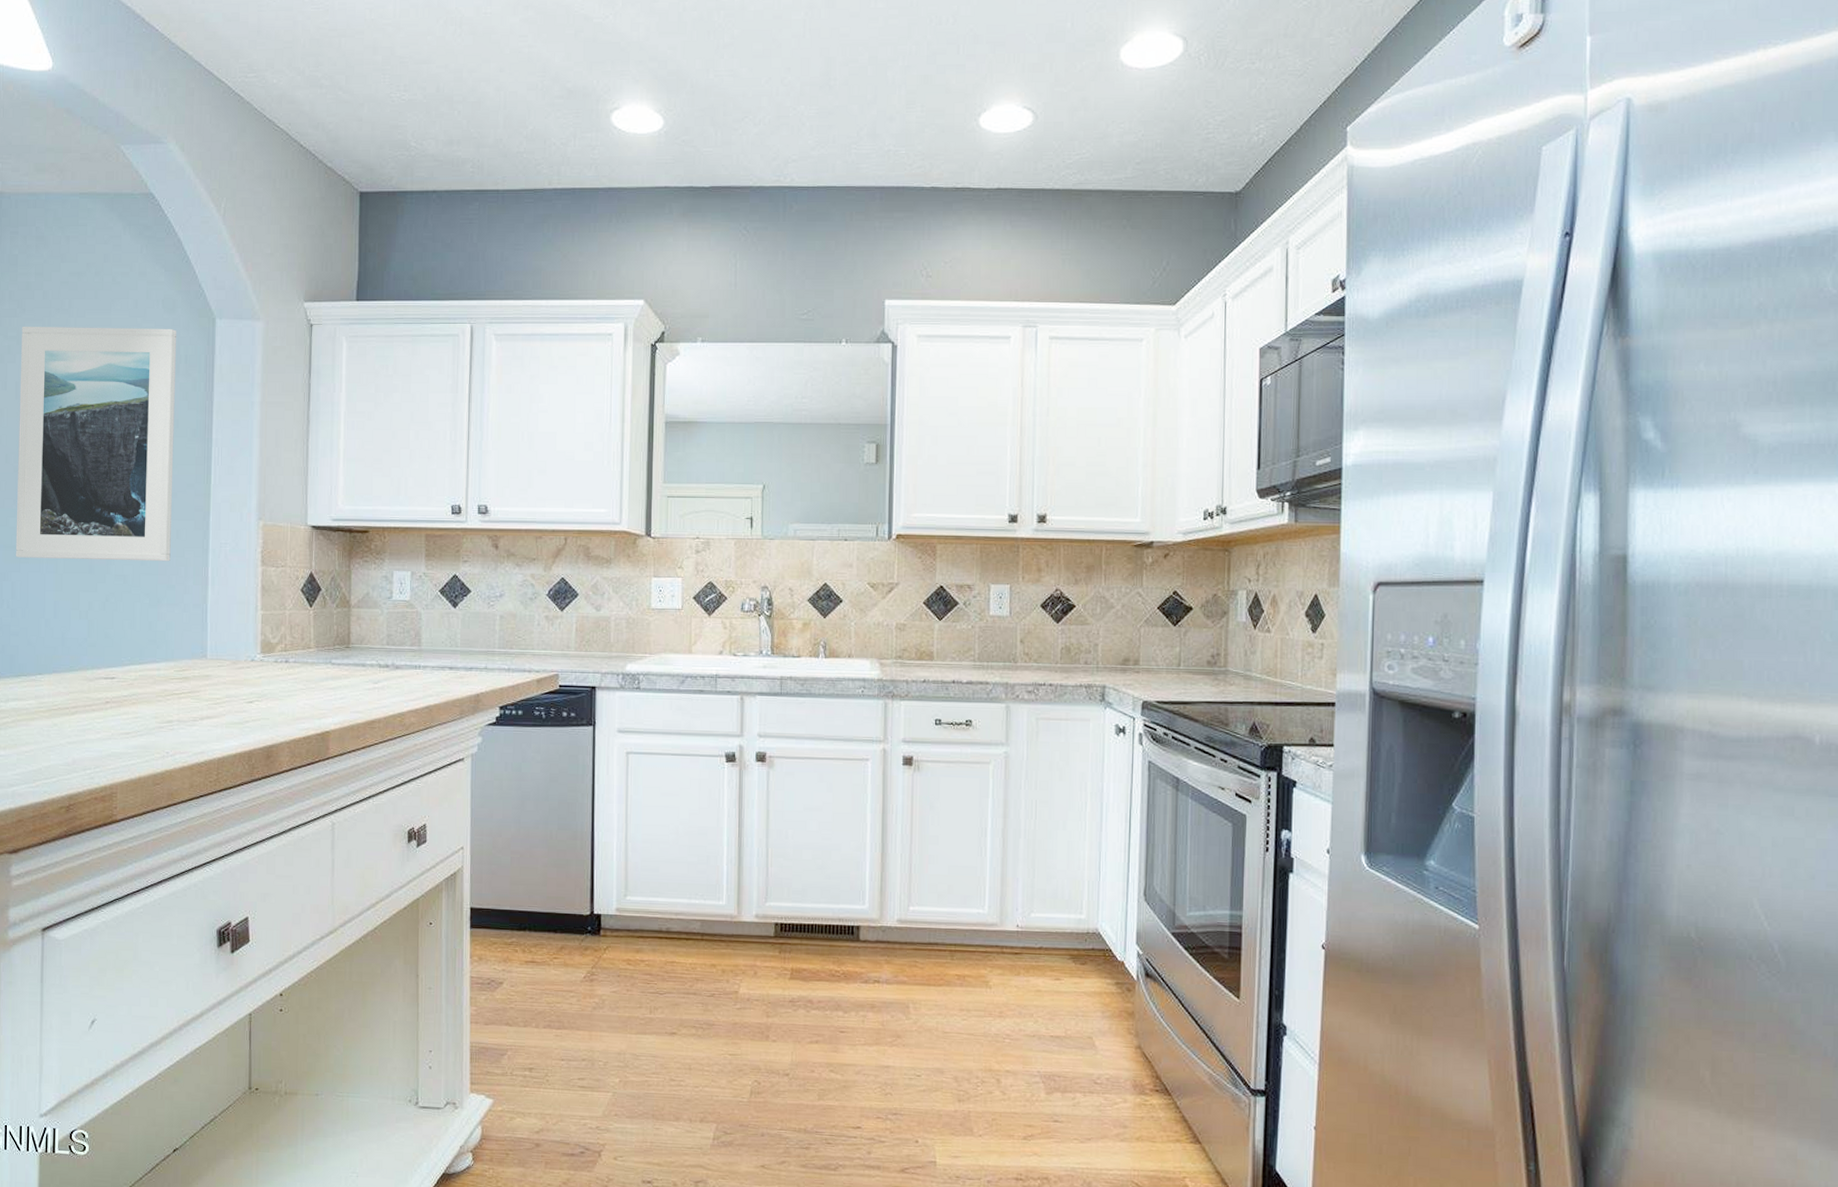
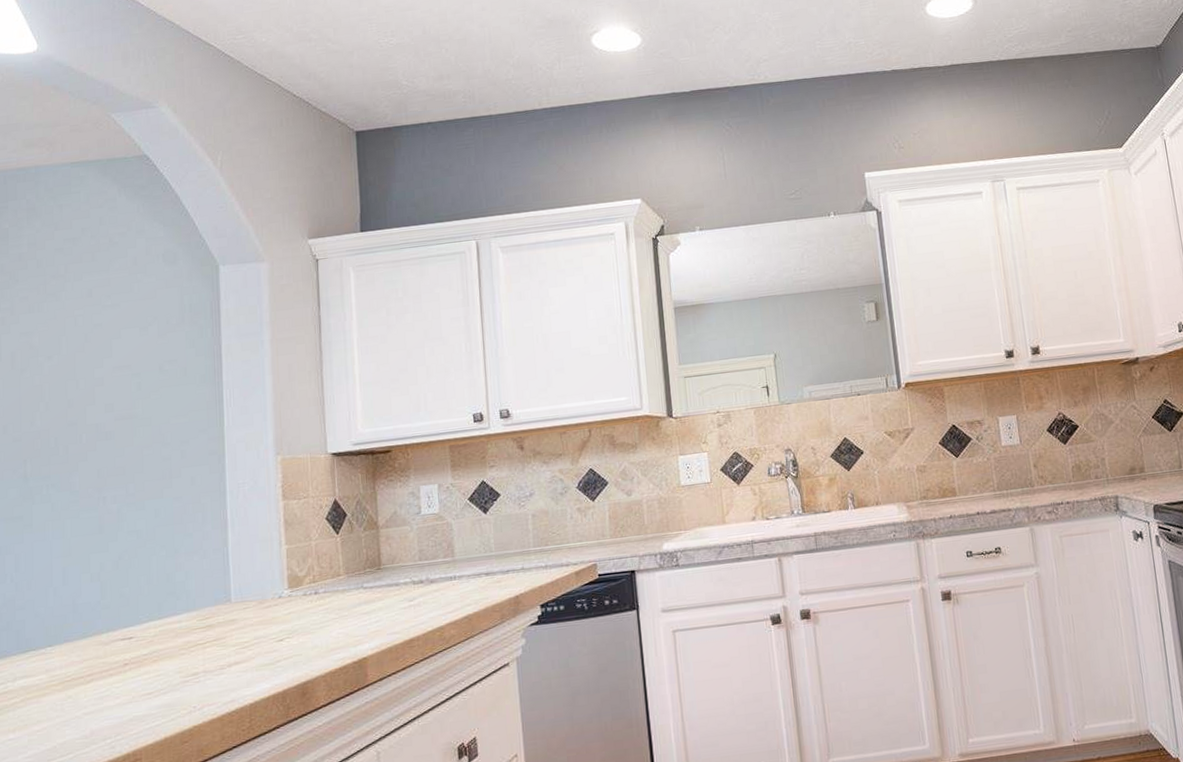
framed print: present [15,326,177,562] -> none [15,280,186,529]

